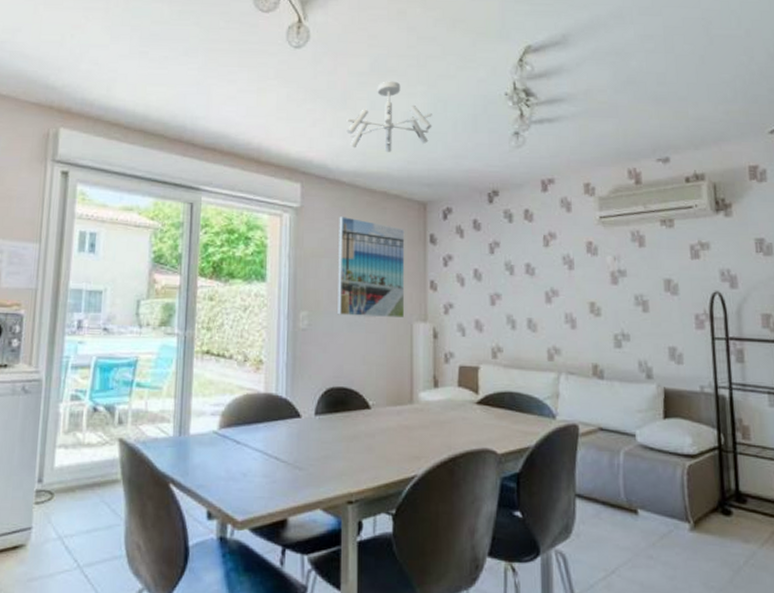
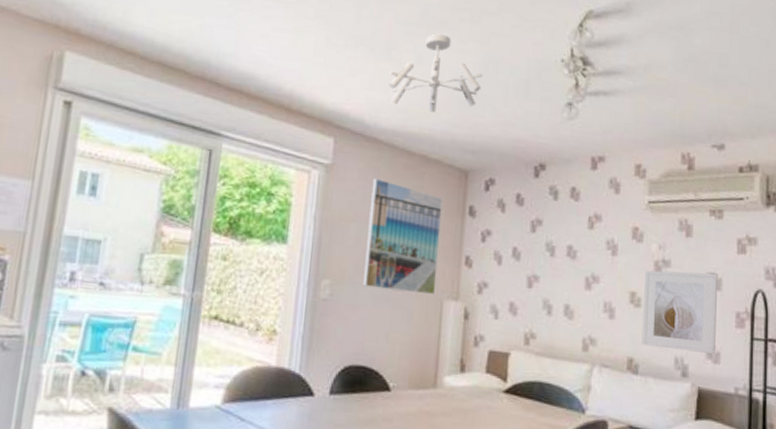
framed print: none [602,279,678,355] -> present [641,270,719,354]

